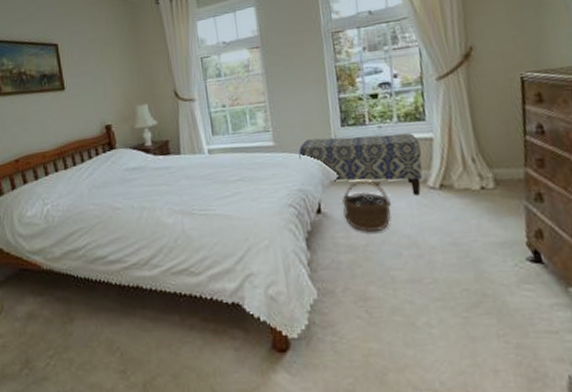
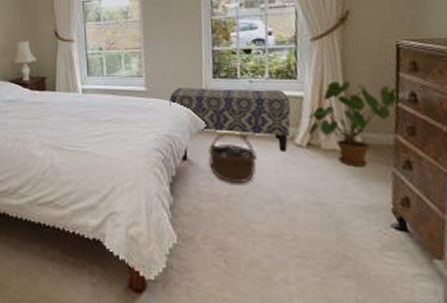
house plant: none [438,118,527,204] -> present [307,81,399,167]

